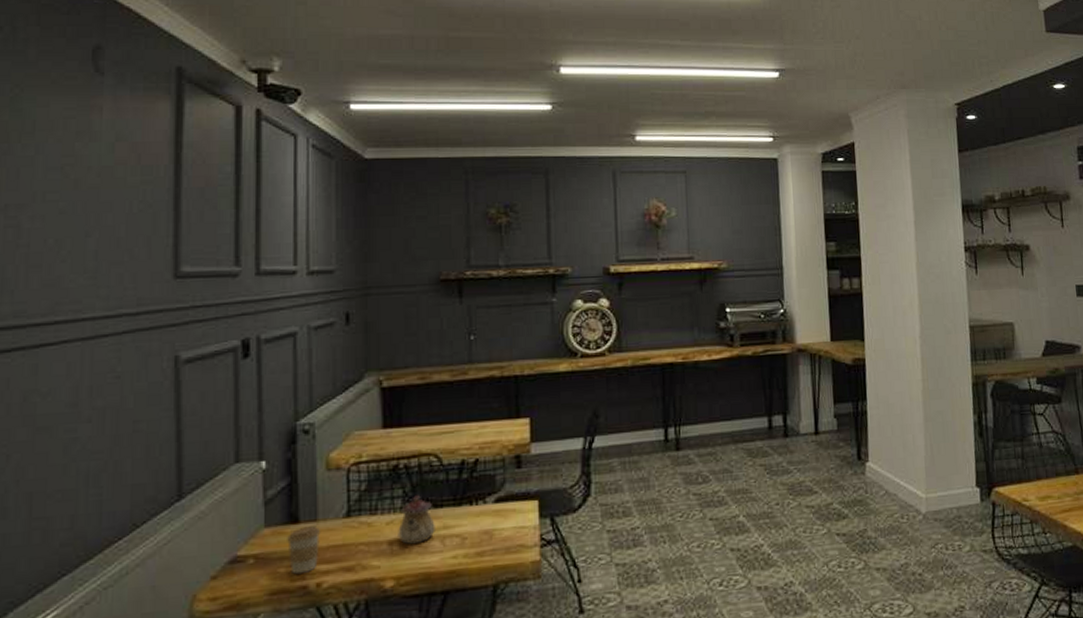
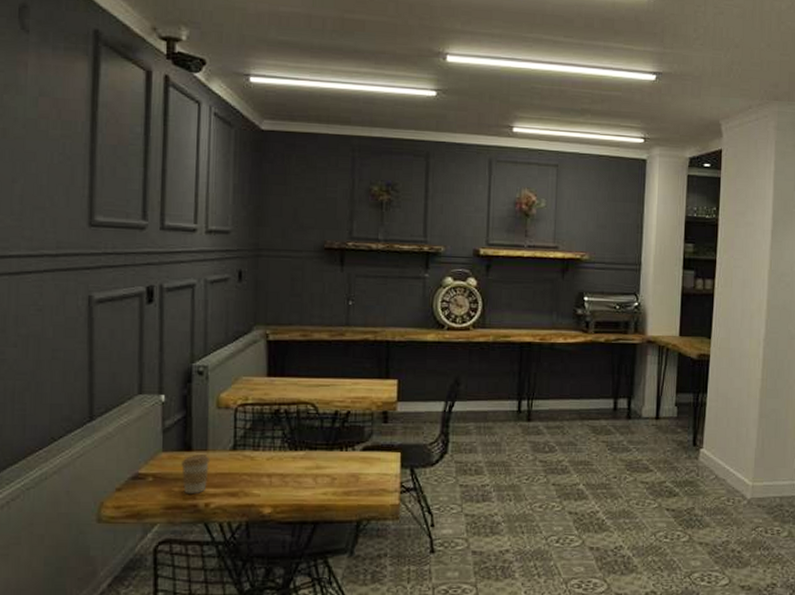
teapot: present [398,495,435,544] -> none [276,437,309,478]

